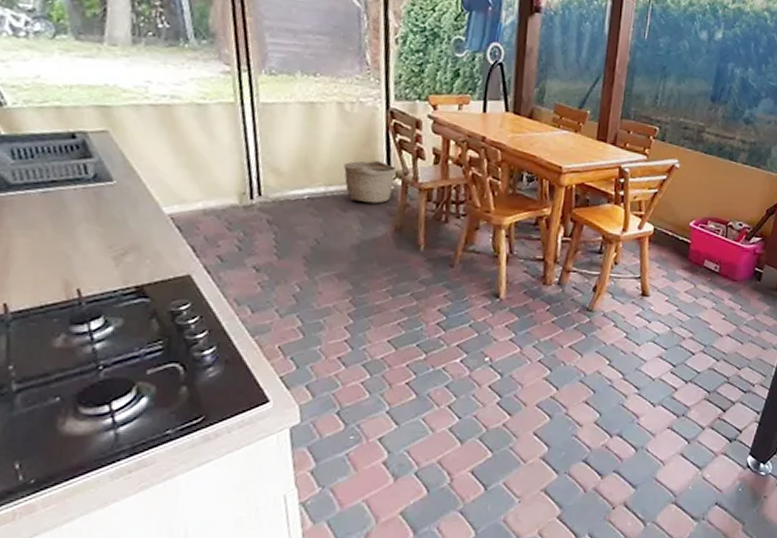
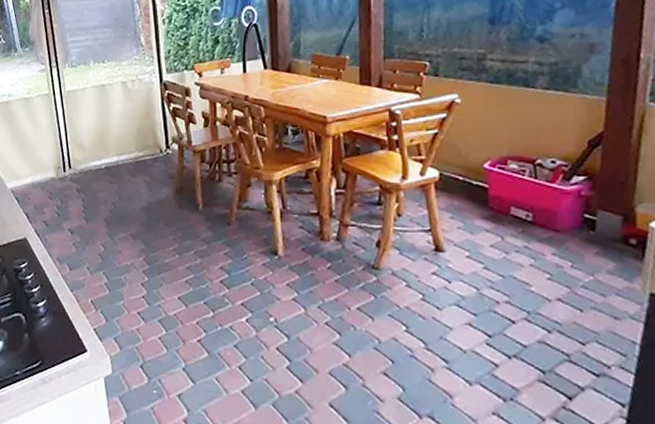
basket: present [343,160,396,204] -> none [129,128,173,168]

